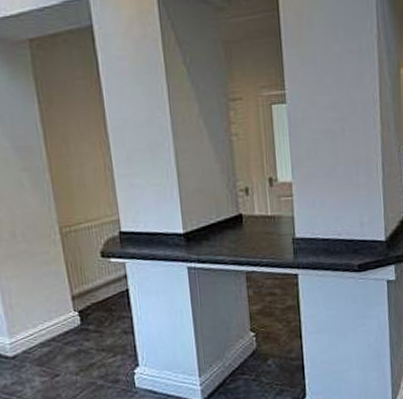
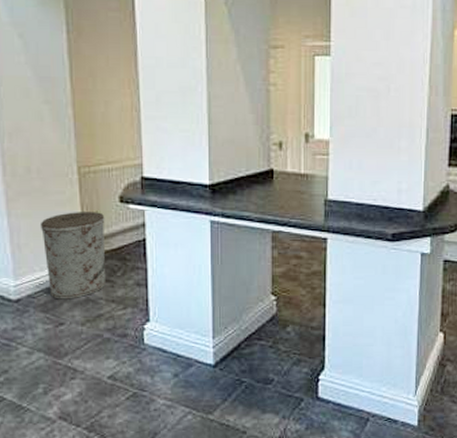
trash can: none [28,268,95,353] -> present [40,212,105,300]

